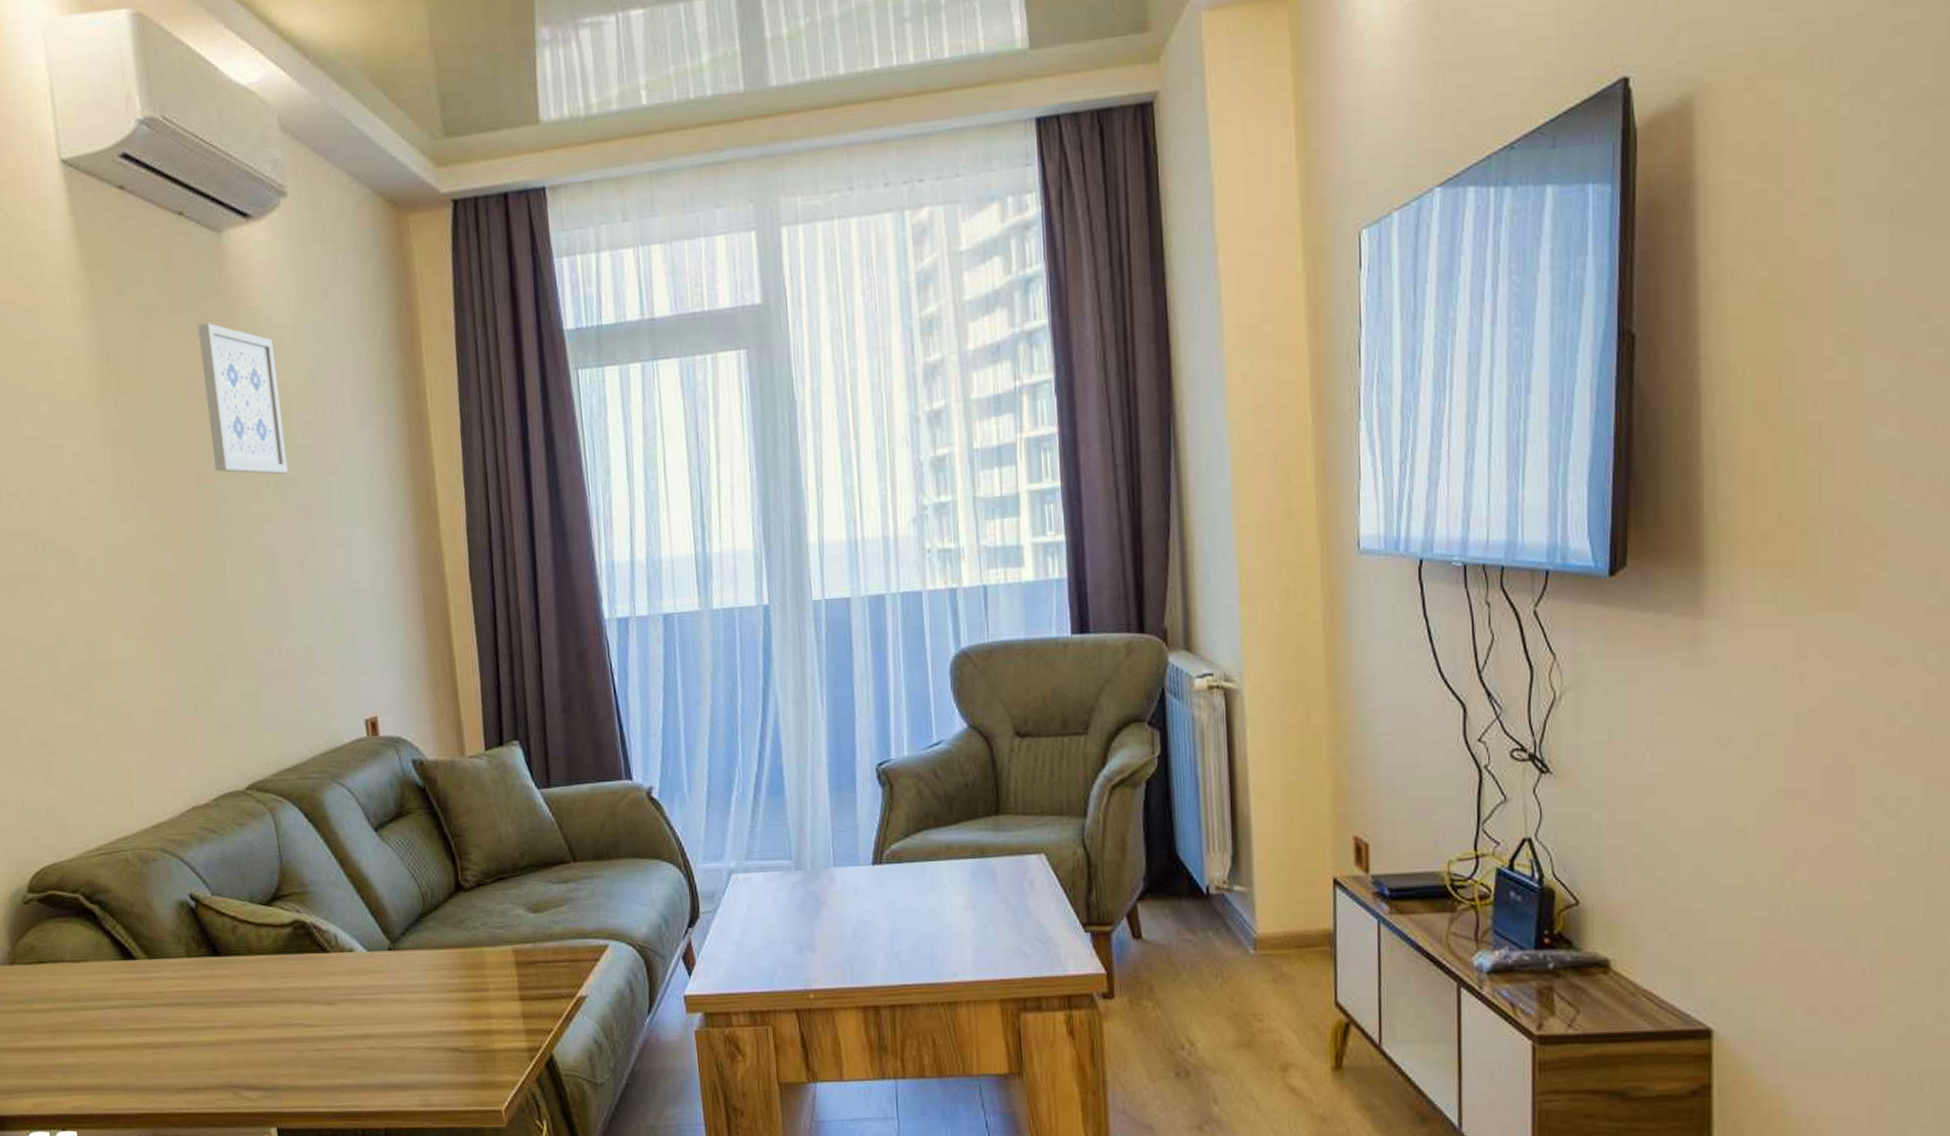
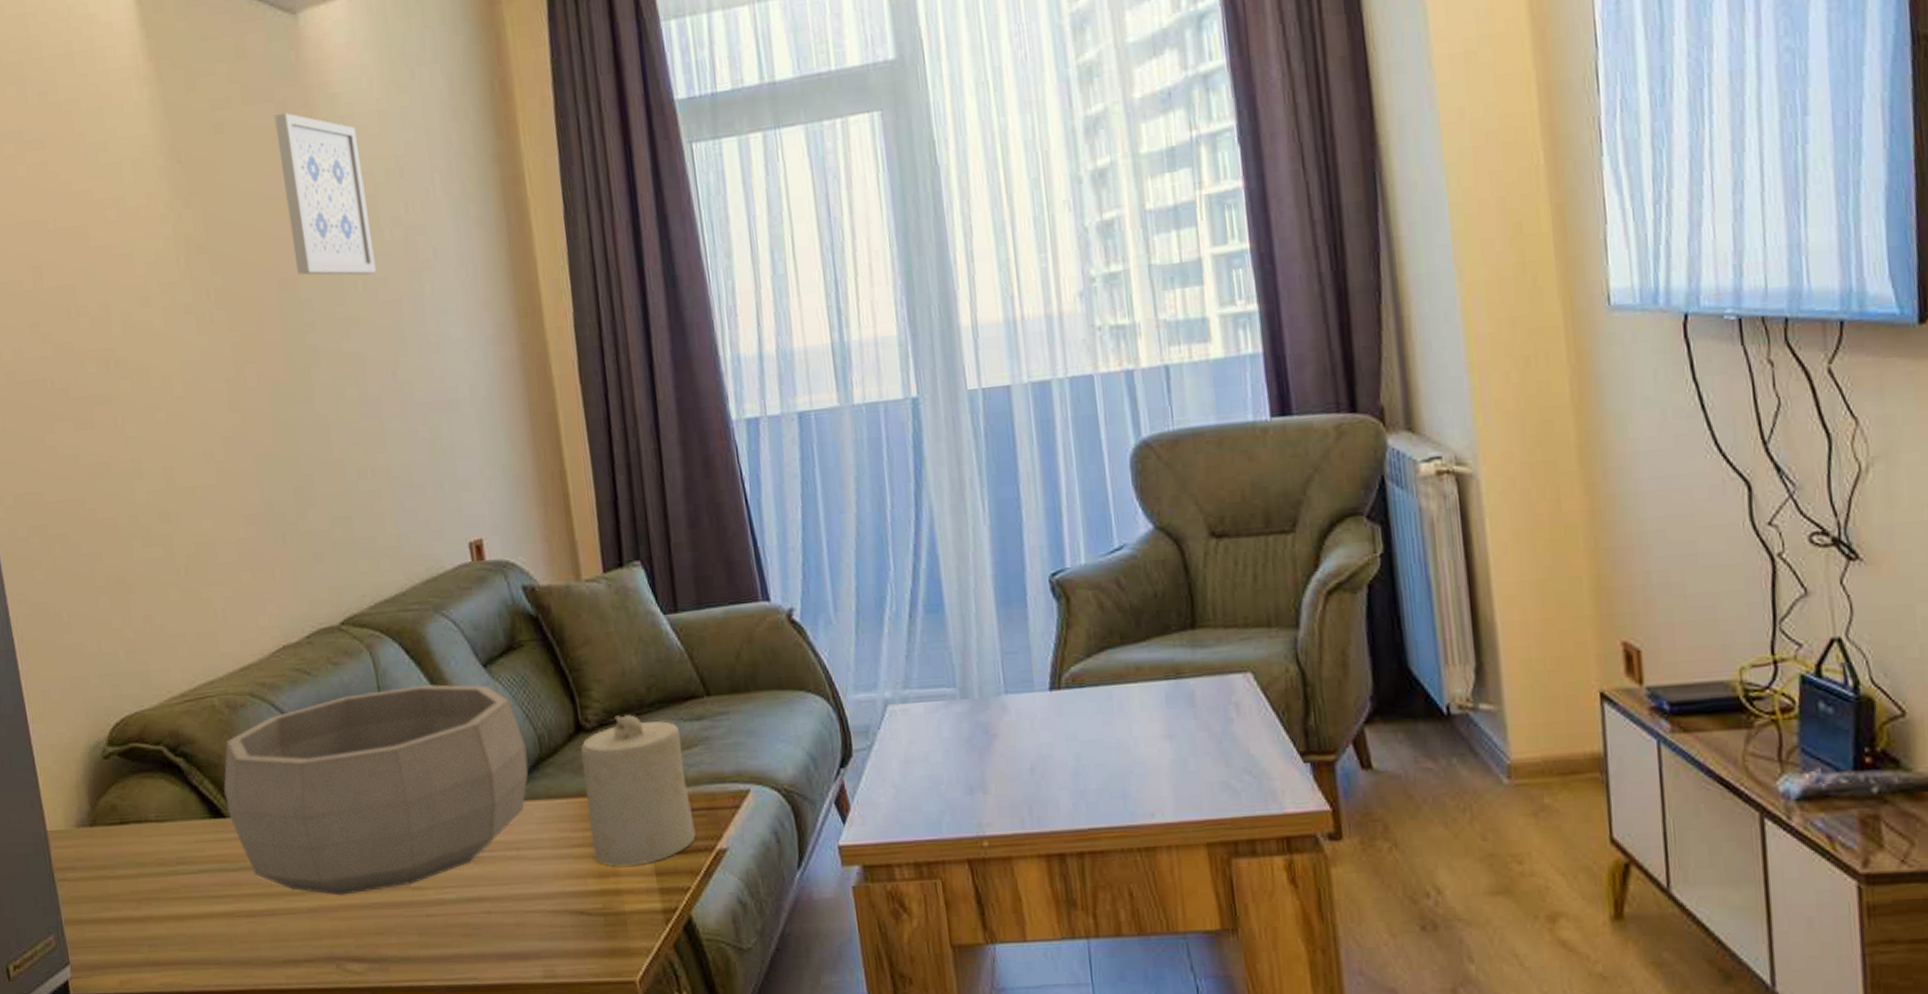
decorative bowl: none [134,845,413,1031] -> present [223,684,529,896]
candle: none [459,876,559,1010] -> present [580,714,696,866]

